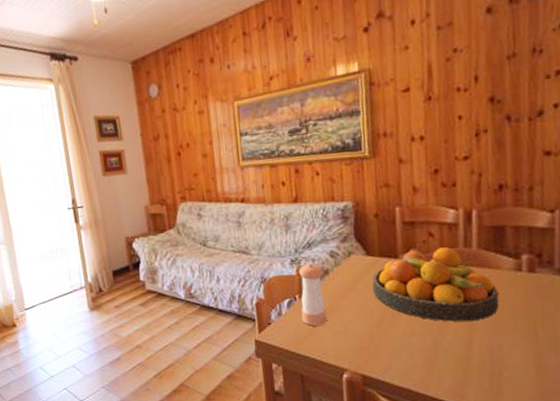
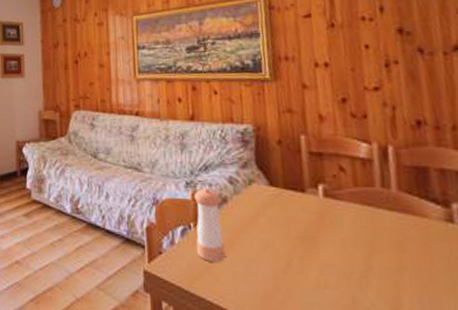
fruit bowl: present [372,247,500,322] -> none [276,185,431,279]

